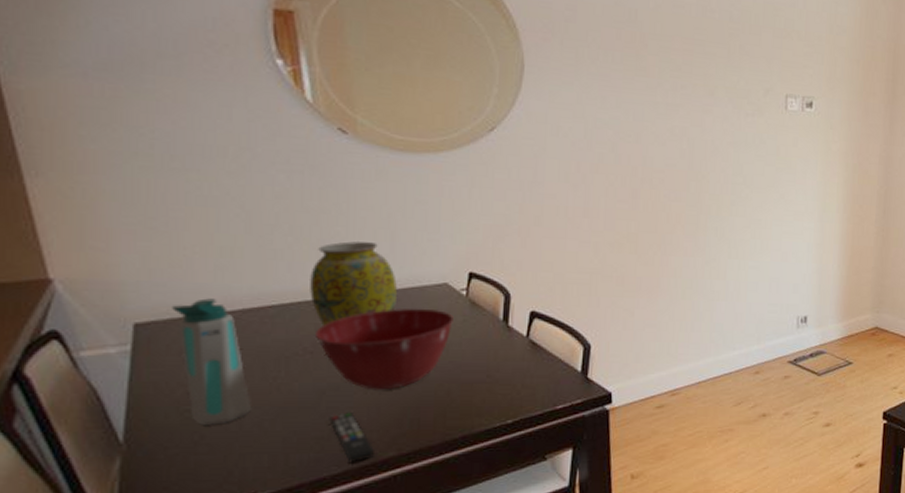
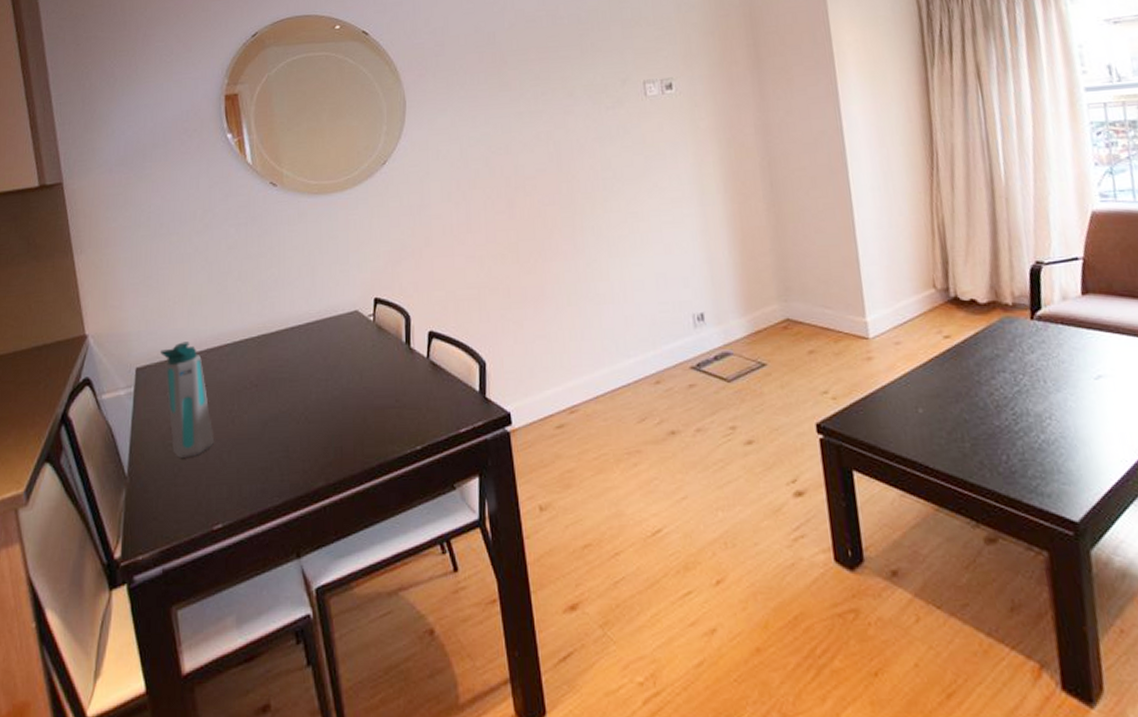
vase: present [310,241,397,326] -> none [254,279,318,360]
mixing bowl: present [316,308,454,390] -> none [259,336,364,420]
remote control: present [329,411,374,463] -> none [271,441,307,494]

